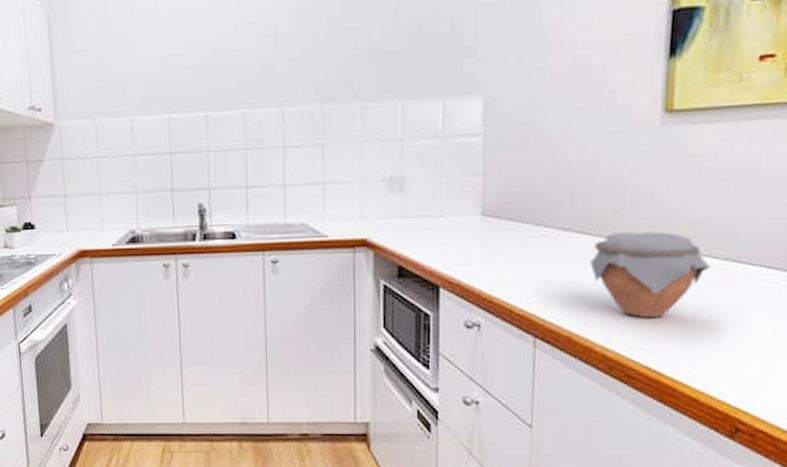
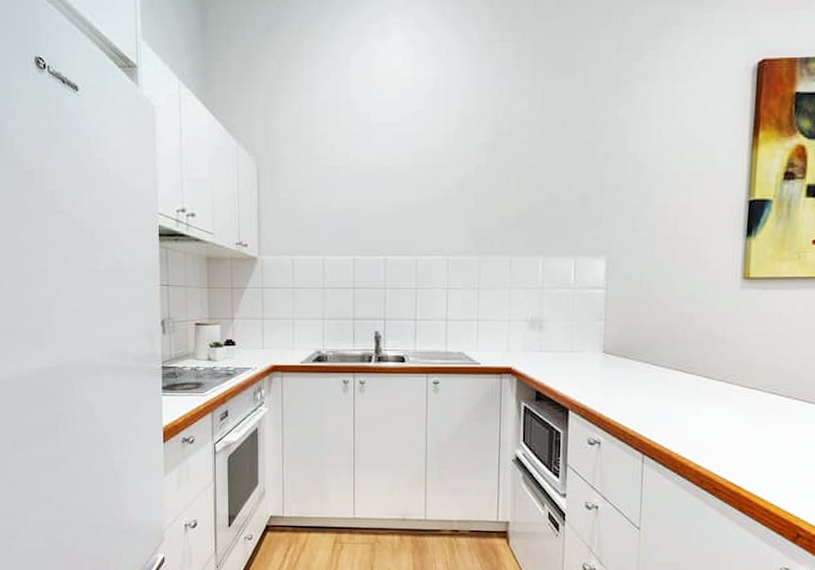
jar: present [590,231,711,319] -> none [686,372,778,443]

